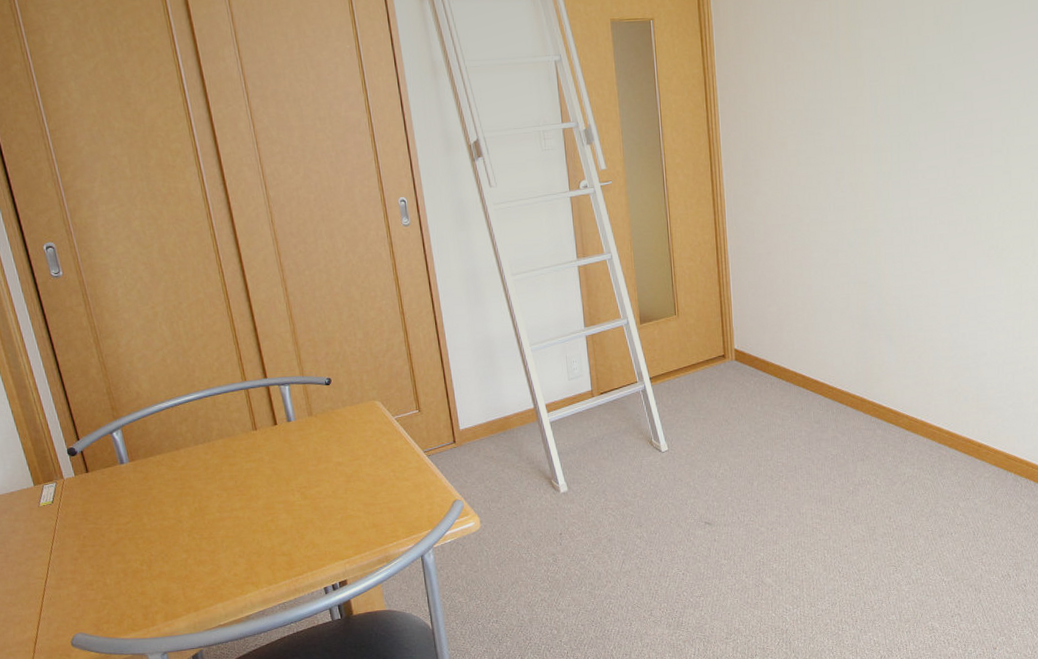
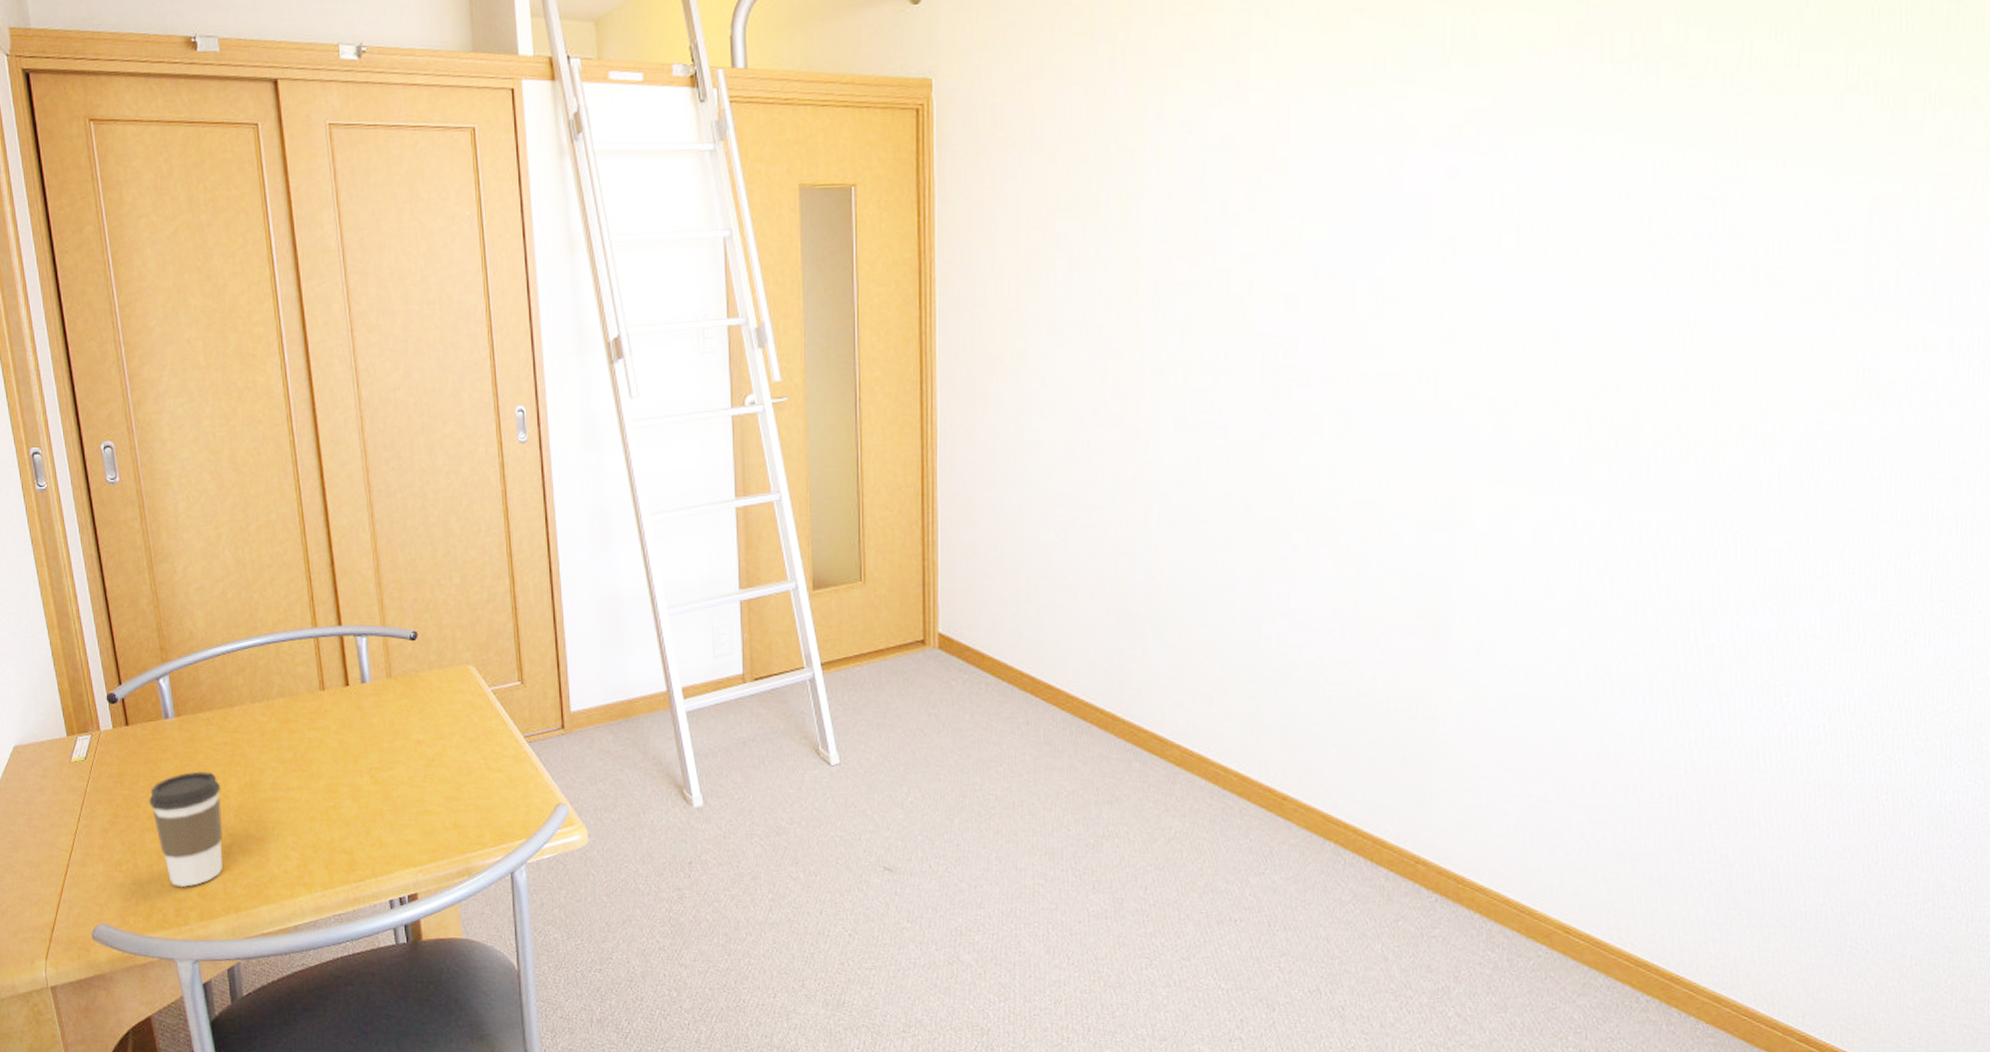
coffee cup: none [111,503,181,596] -> present [148,771,223,887]

